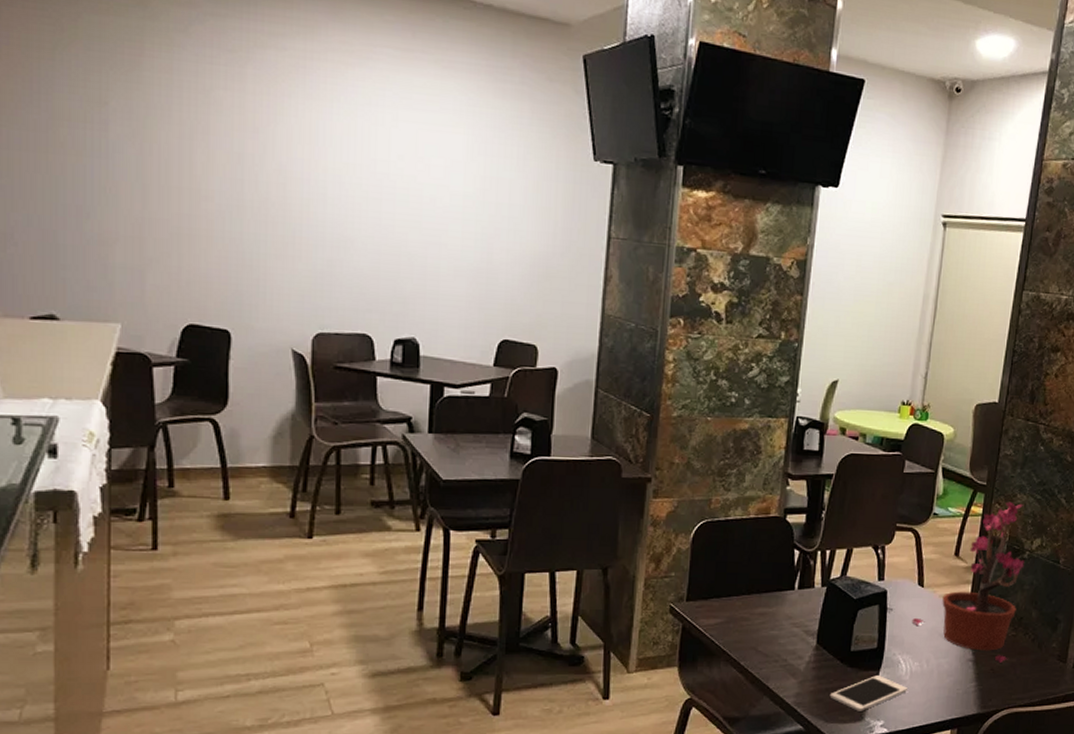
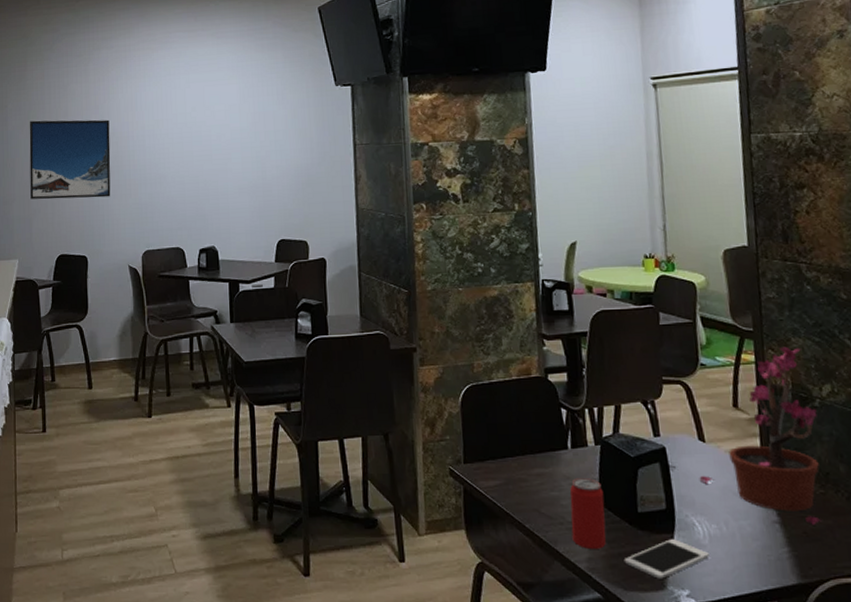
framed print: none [144,131,275,257] -> present [29,119,111,200]
beverage can: none [784,618,822,685] -> present [570,478,606,549]

